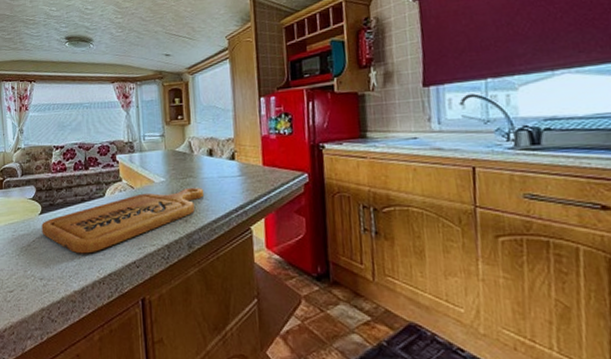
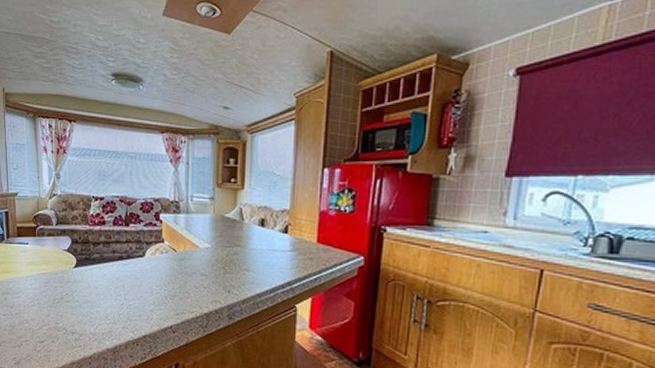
cutting board: present [42,187,205,254] -> none [76,257,251,313]

